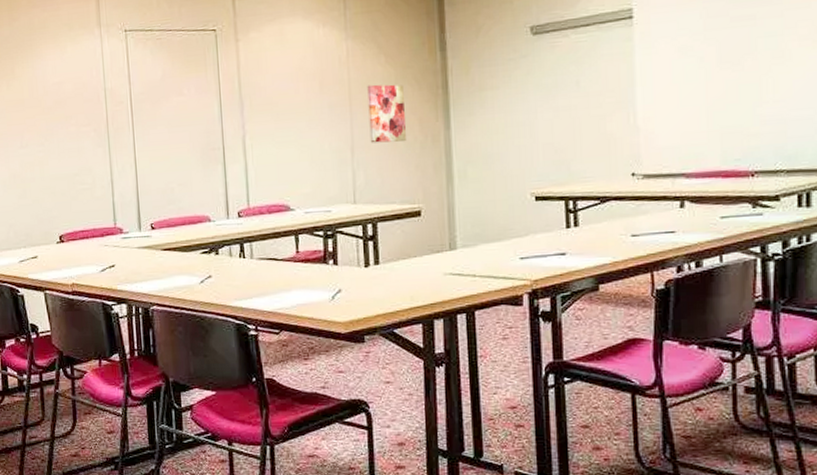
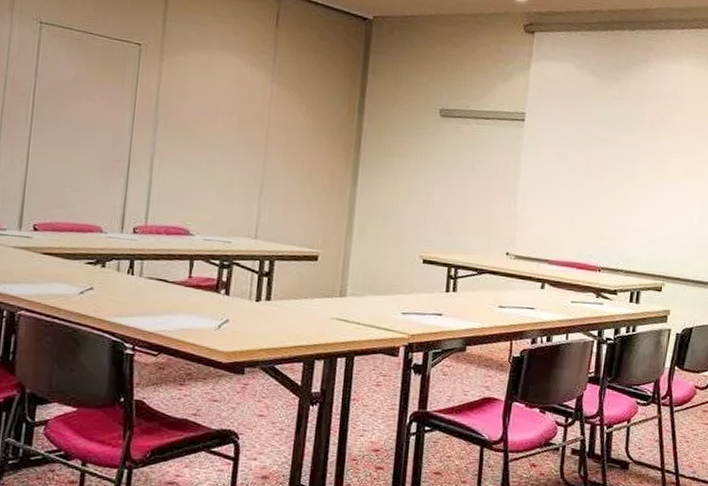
wall art: present [367,84,406,143] -> none [280,129,319,190]

